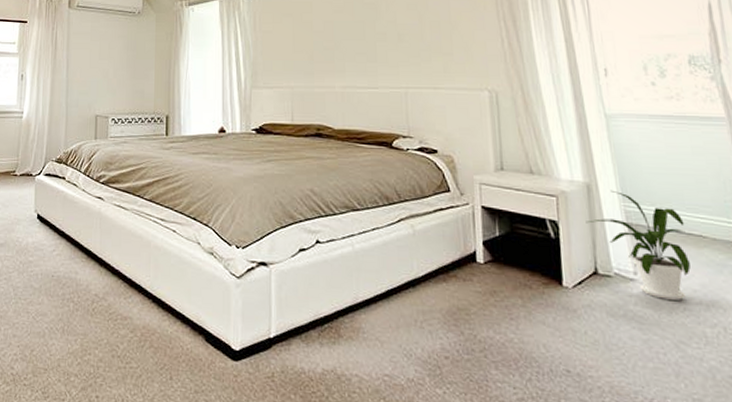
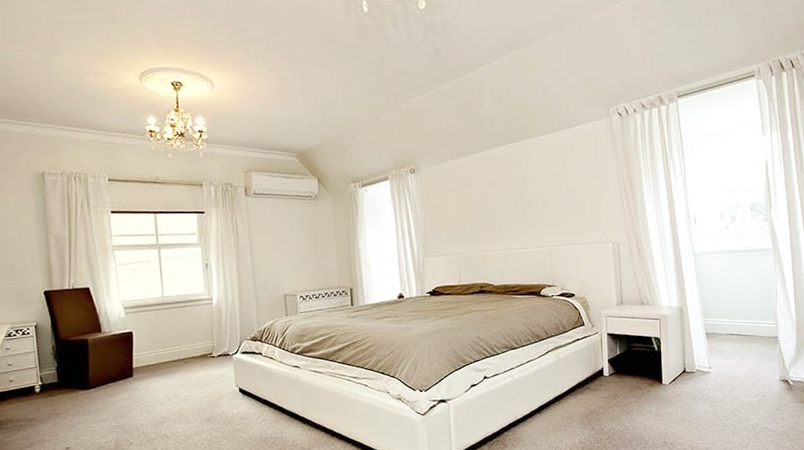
house plant: present [585,190,690,300] -> none [679,310,745,383]

